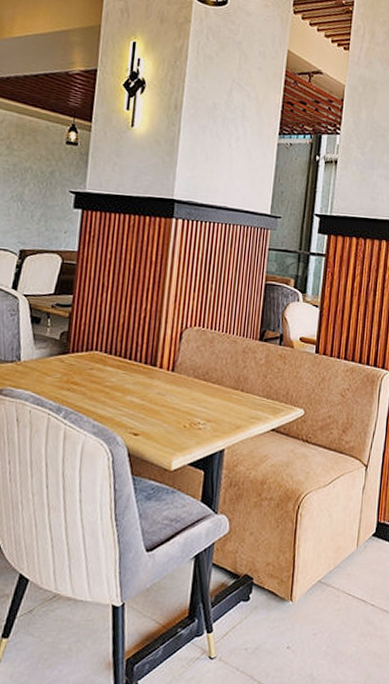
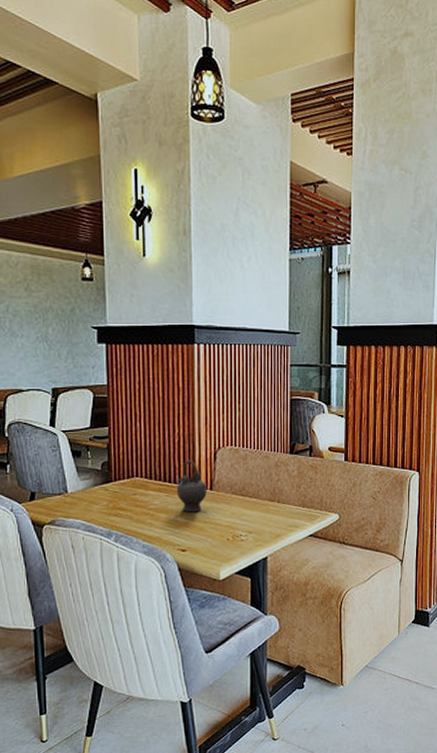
teapot: none [136,337,169,394] -> present [176,460,208,512]

